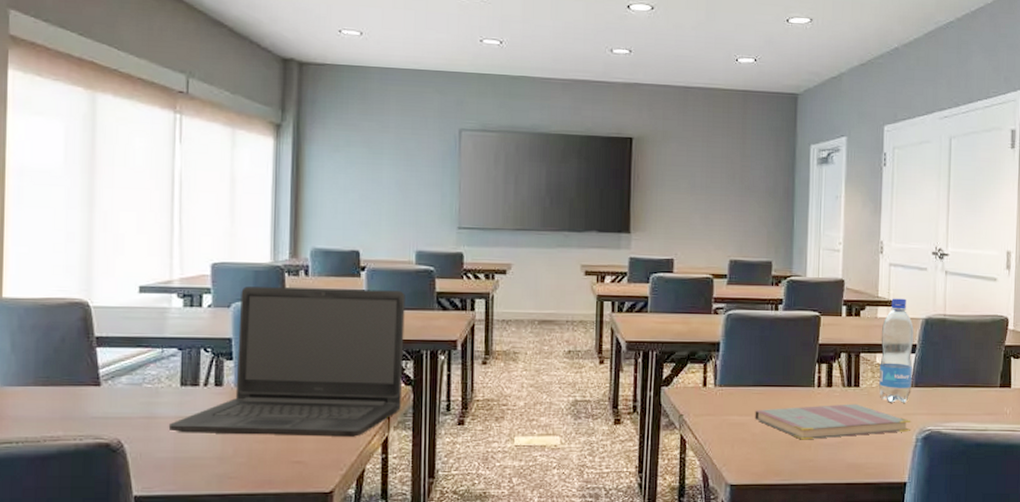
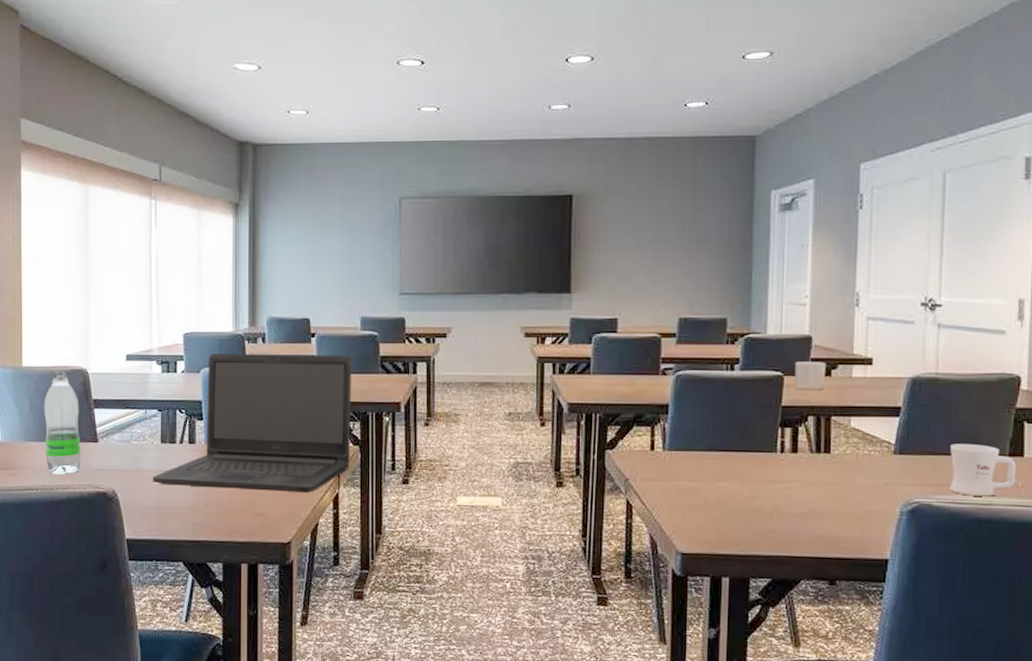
bottle: none [30,303,78,424] -> present [44,371,81,475]
binder: present [755,404,912,440] -> none [708,471,895,509]
mug: none [829,302,856,330] -> present [794,361,826,391]
bottle: present [879,298,914,403] -> none [854,355,898,472]
mug: none [954,377,1005,423] -> present [949,444,1016,496]

